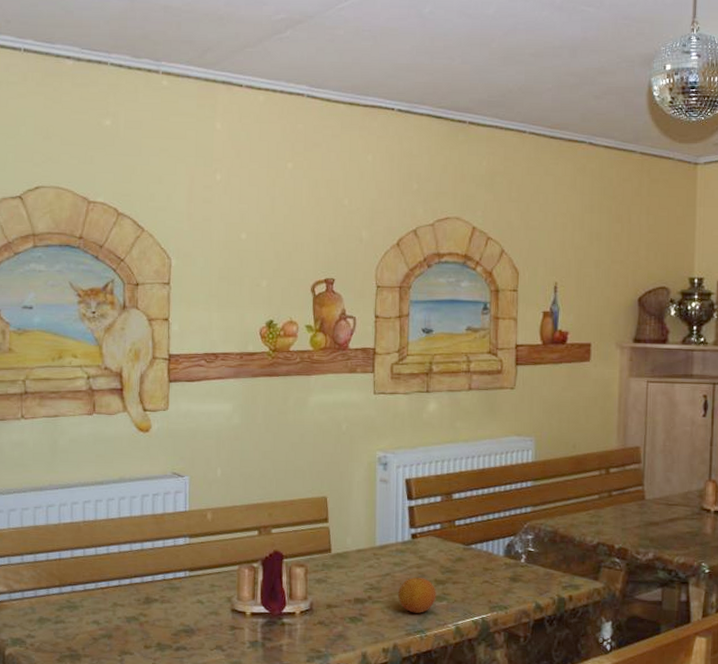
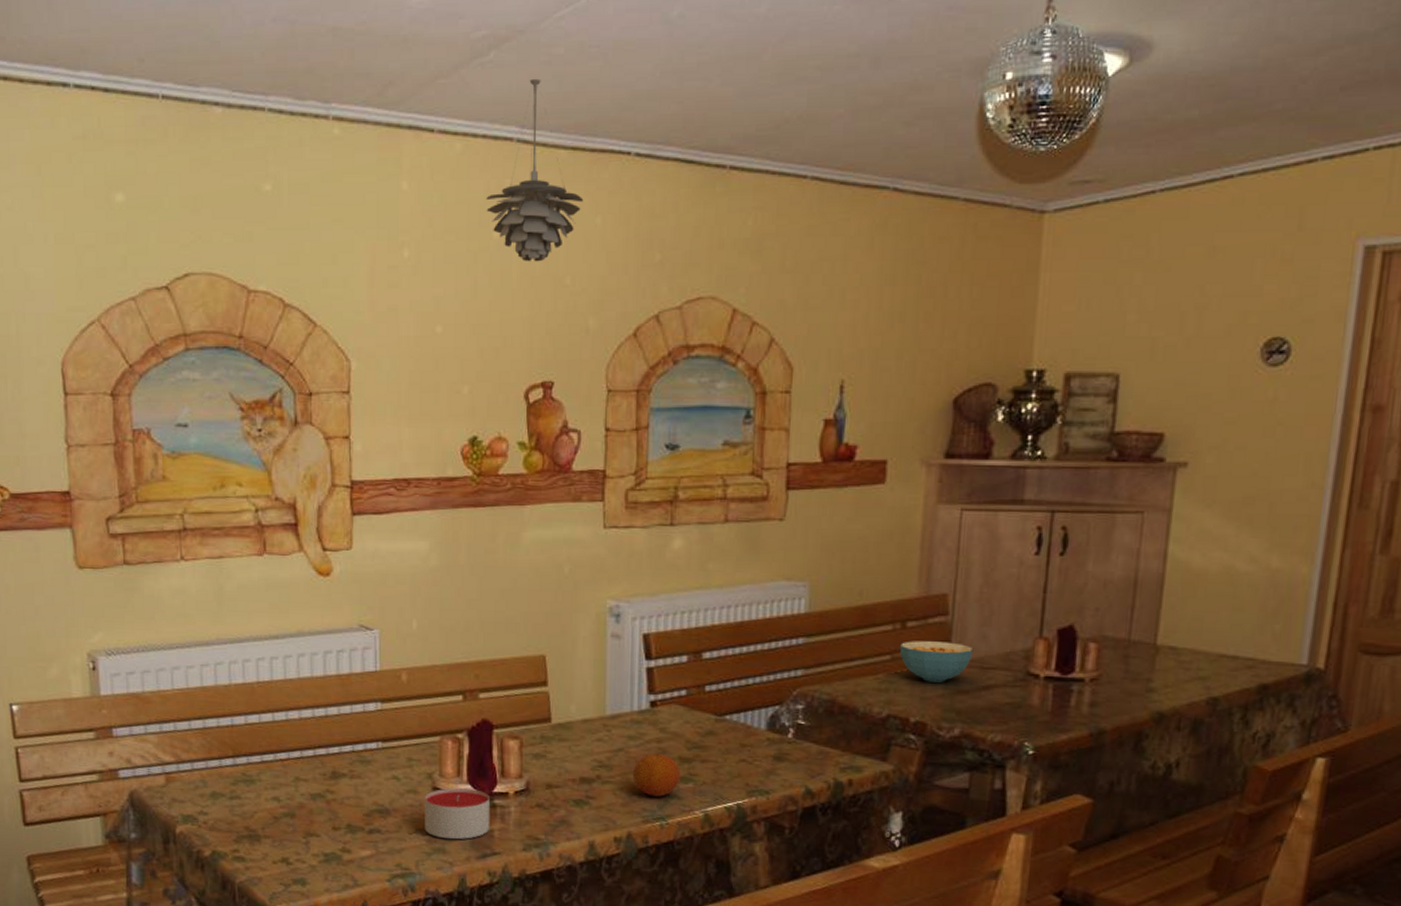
candle: none [224,609,280,654] -> present [425,788,491,840]
pendant light: none [282,51,359,187] -> present [486,78,584,262]
cereal bowl: none [605,483,660,516] -> present [899,641,973,683]

